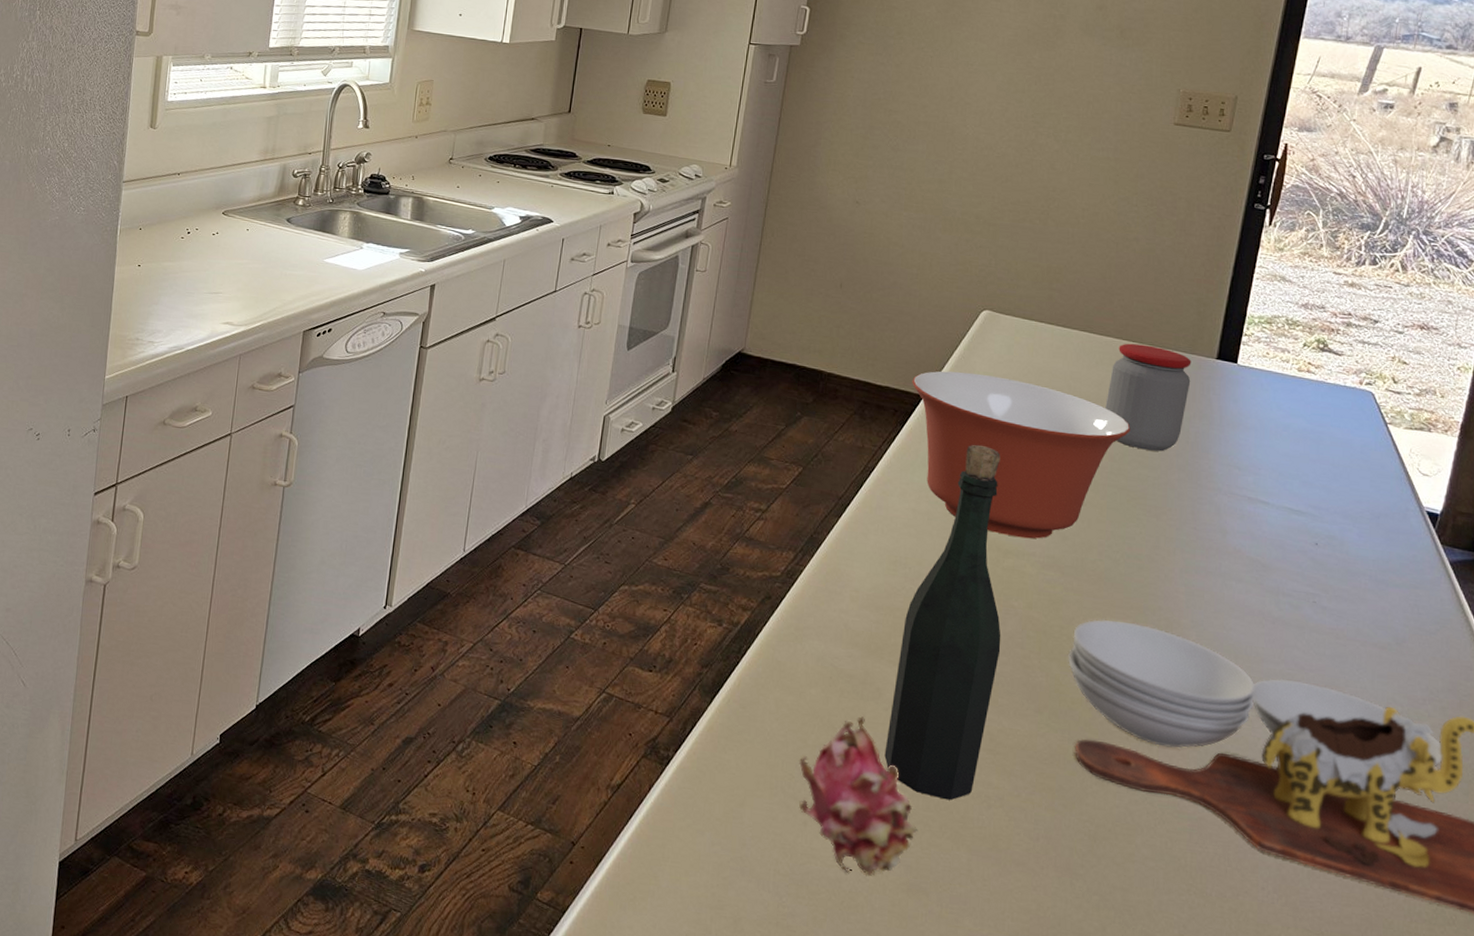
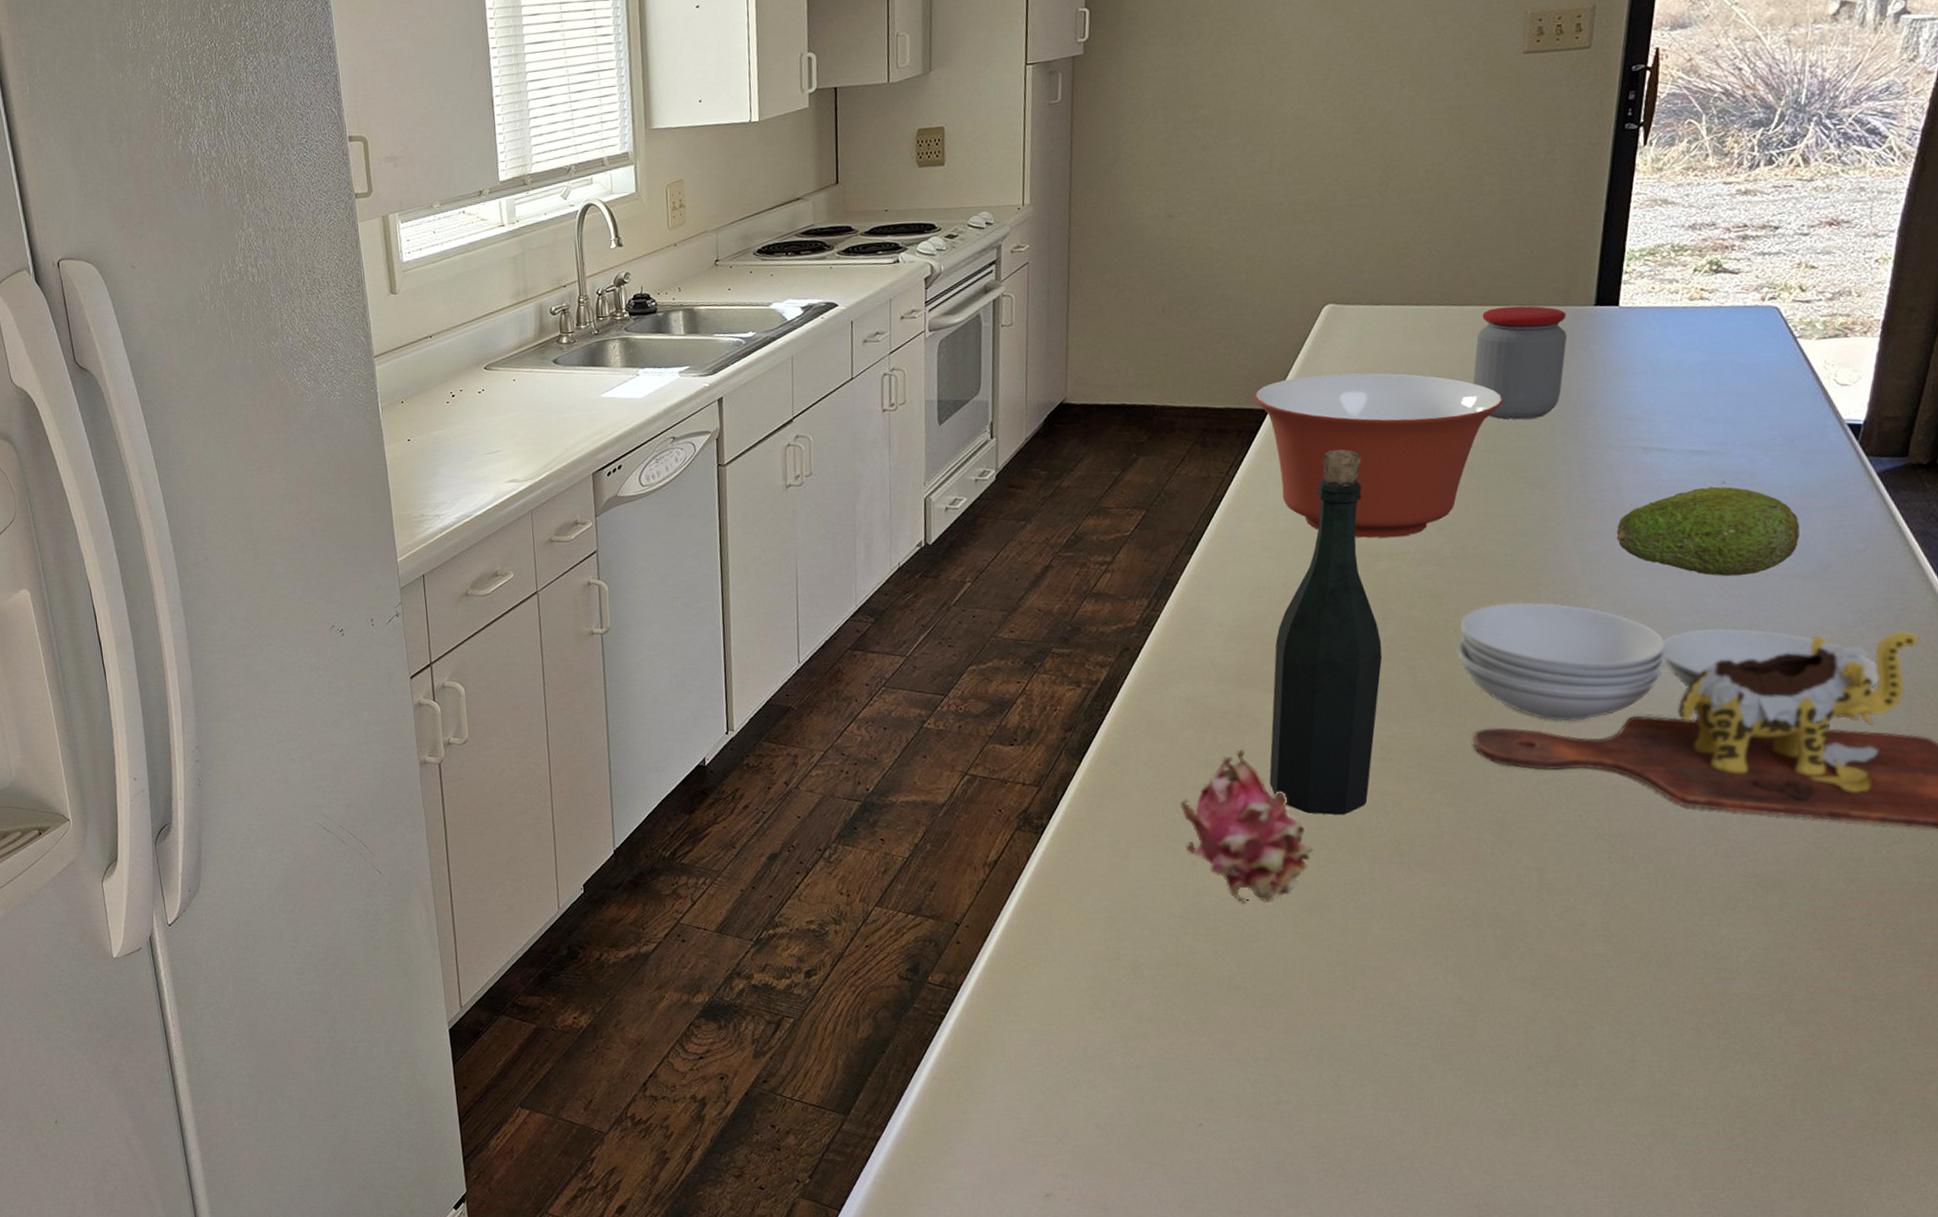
fruit: none [1219,545,1380,636] -> present [1616,486,1799,576]

